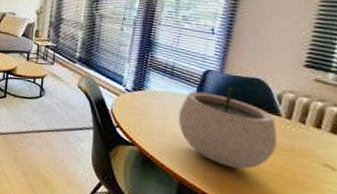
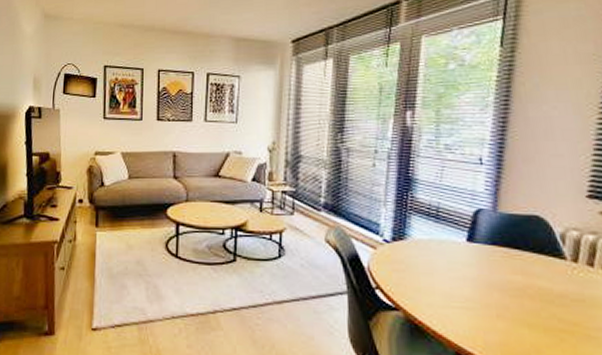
plant pot: present [179,79,278,169] -> none [449,218,565,328]

